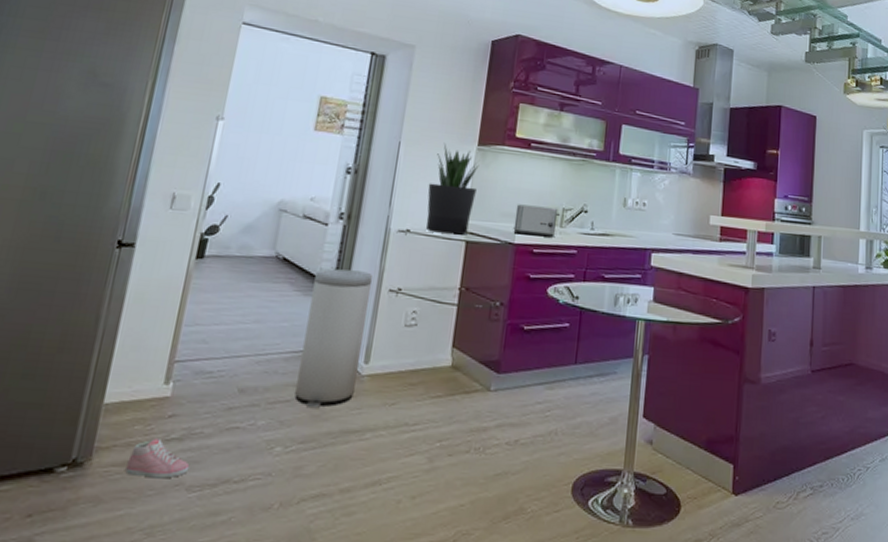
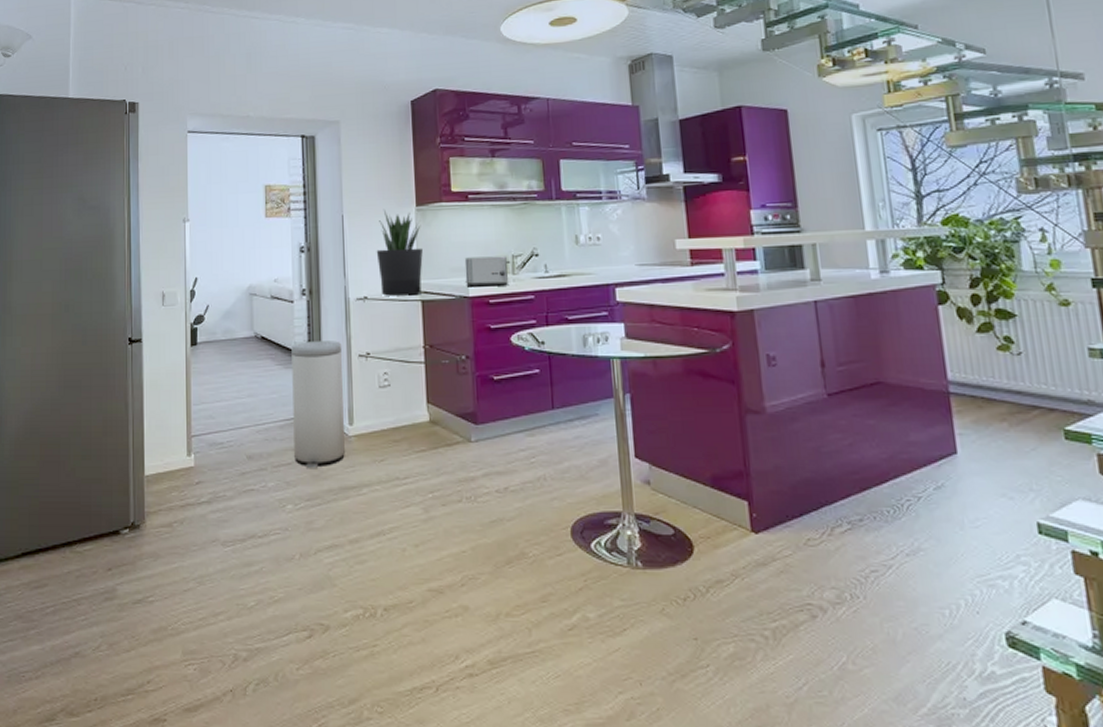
sneaker: present [125,438,190,479] -> none [172,502,221,536]

